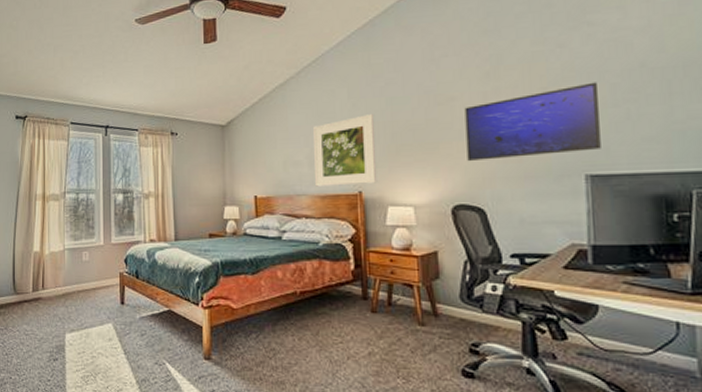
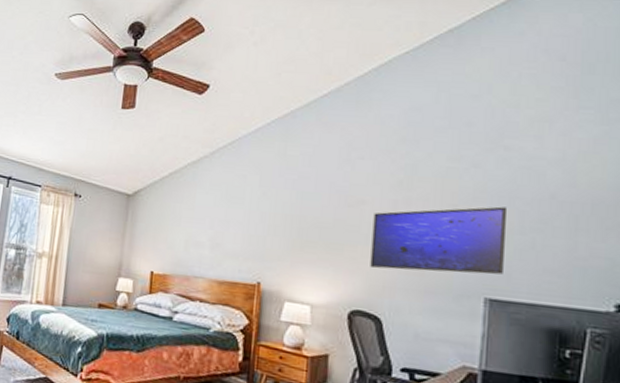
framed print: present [313,114,378,187] -> none [214,205,283,276]

